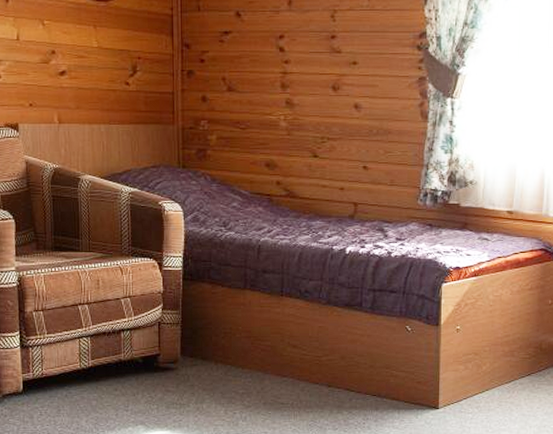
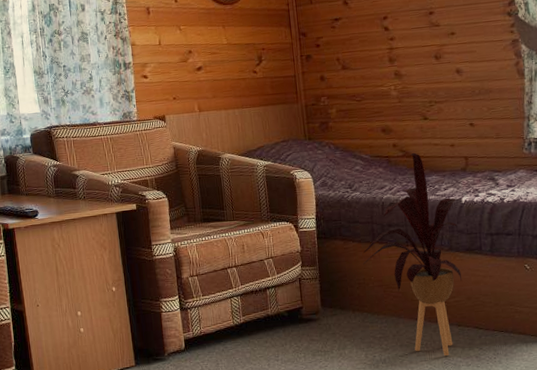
house plant: none [231,192,342,418] -> present [363,152,462,357]

